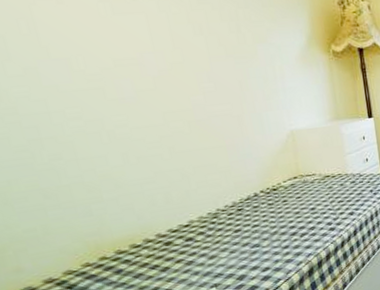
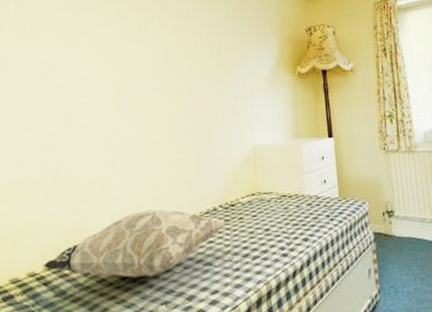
decorative pillow: none [60,200,270,274] -> present [43,209,226,278]

